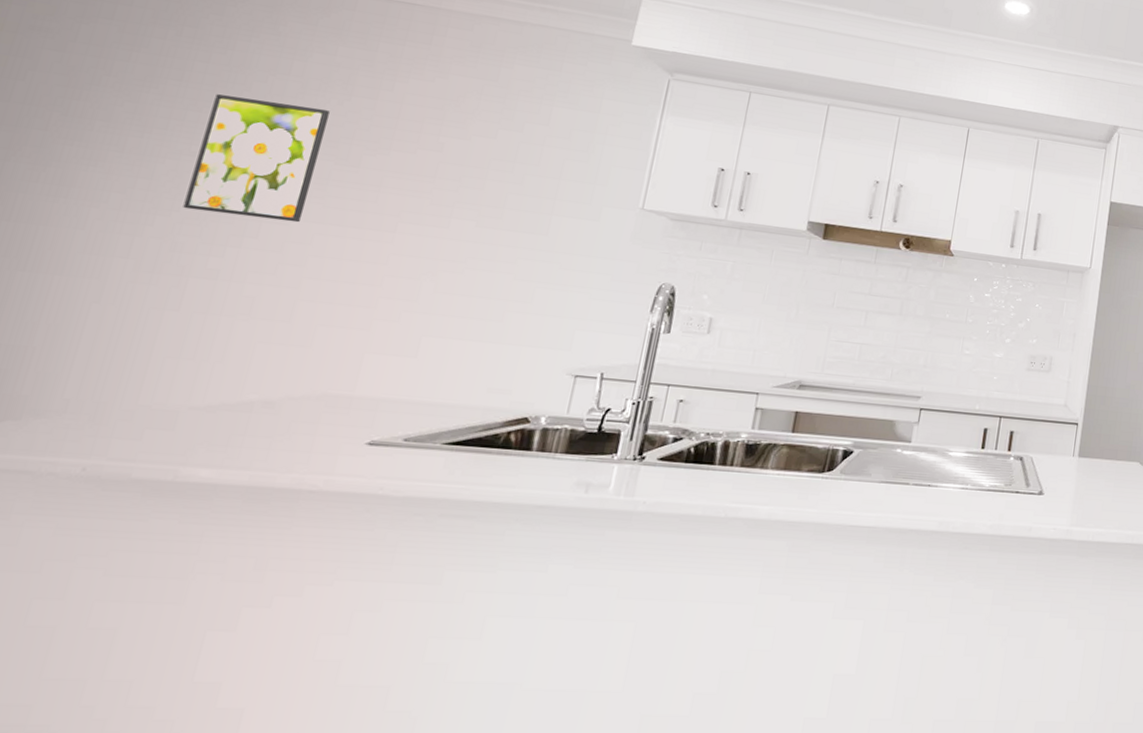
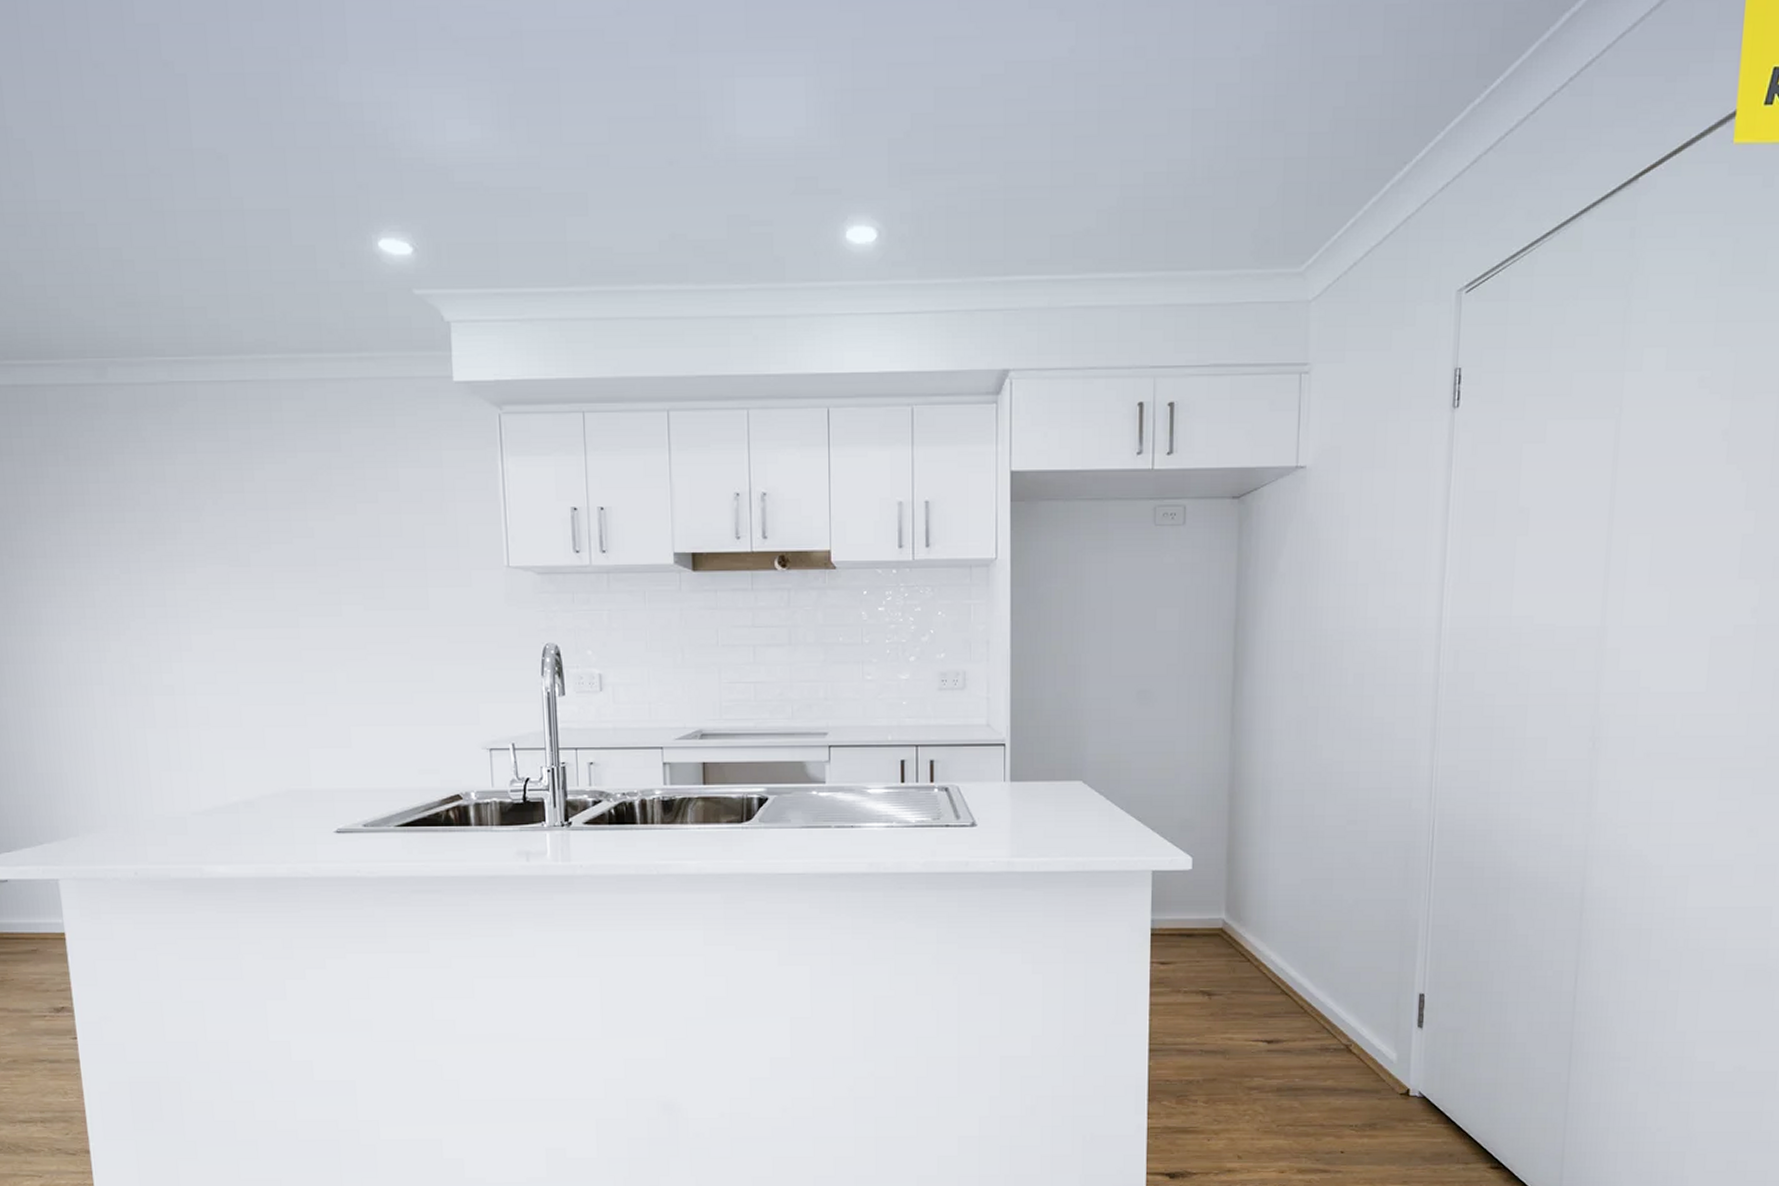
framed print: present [183,94,330,223] -> none [115,511,221,631]

